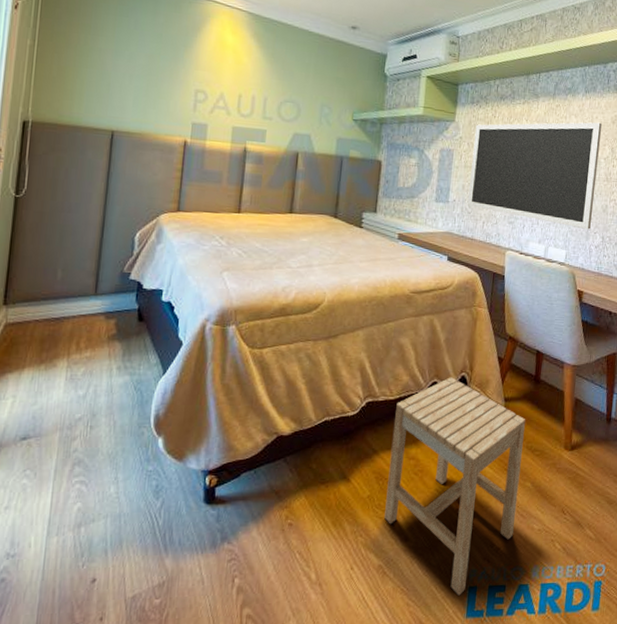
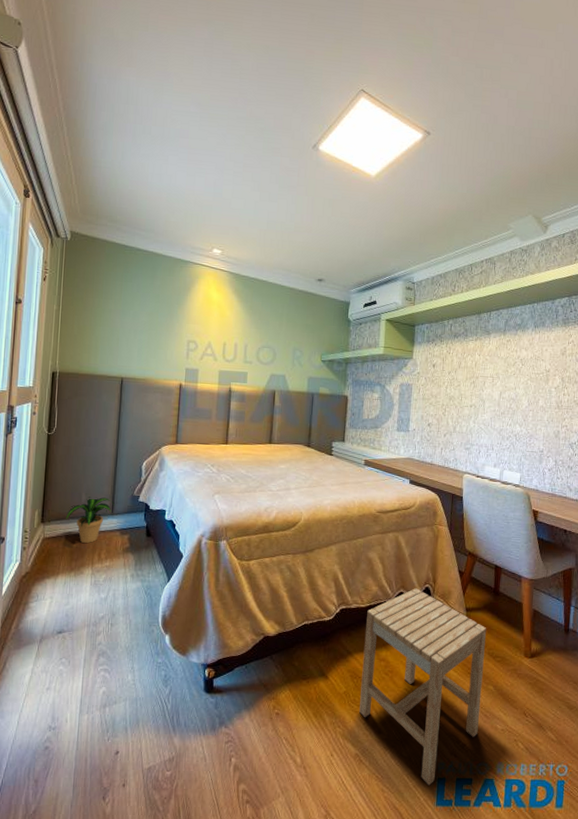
potted plant: none [36,273,99,330] -> present [66,497,115,544]
chalkboard: present [467,122,603,230] -> none [426,354,552,454]

